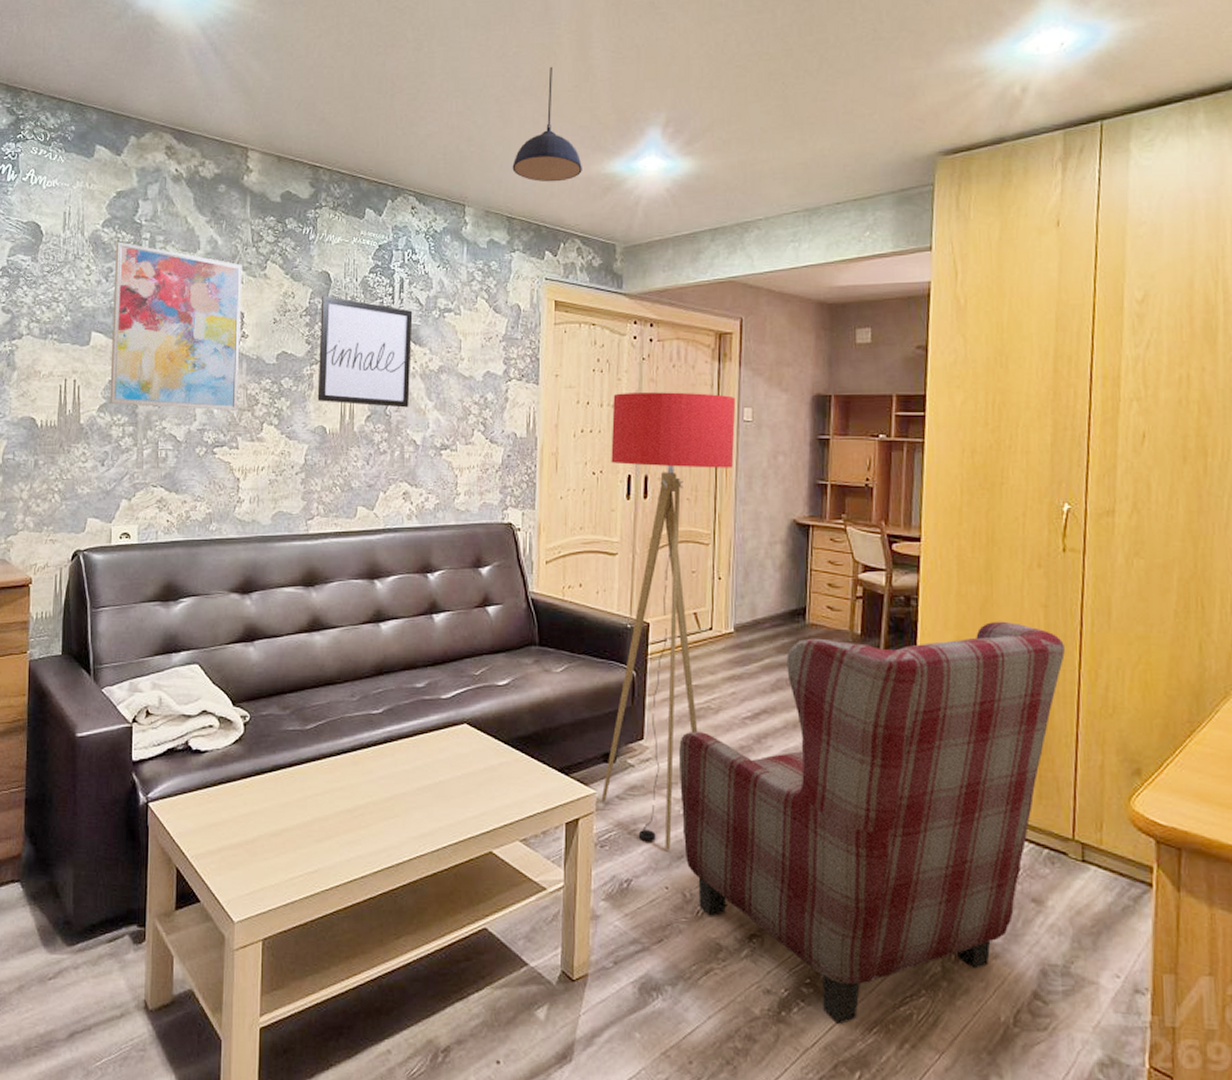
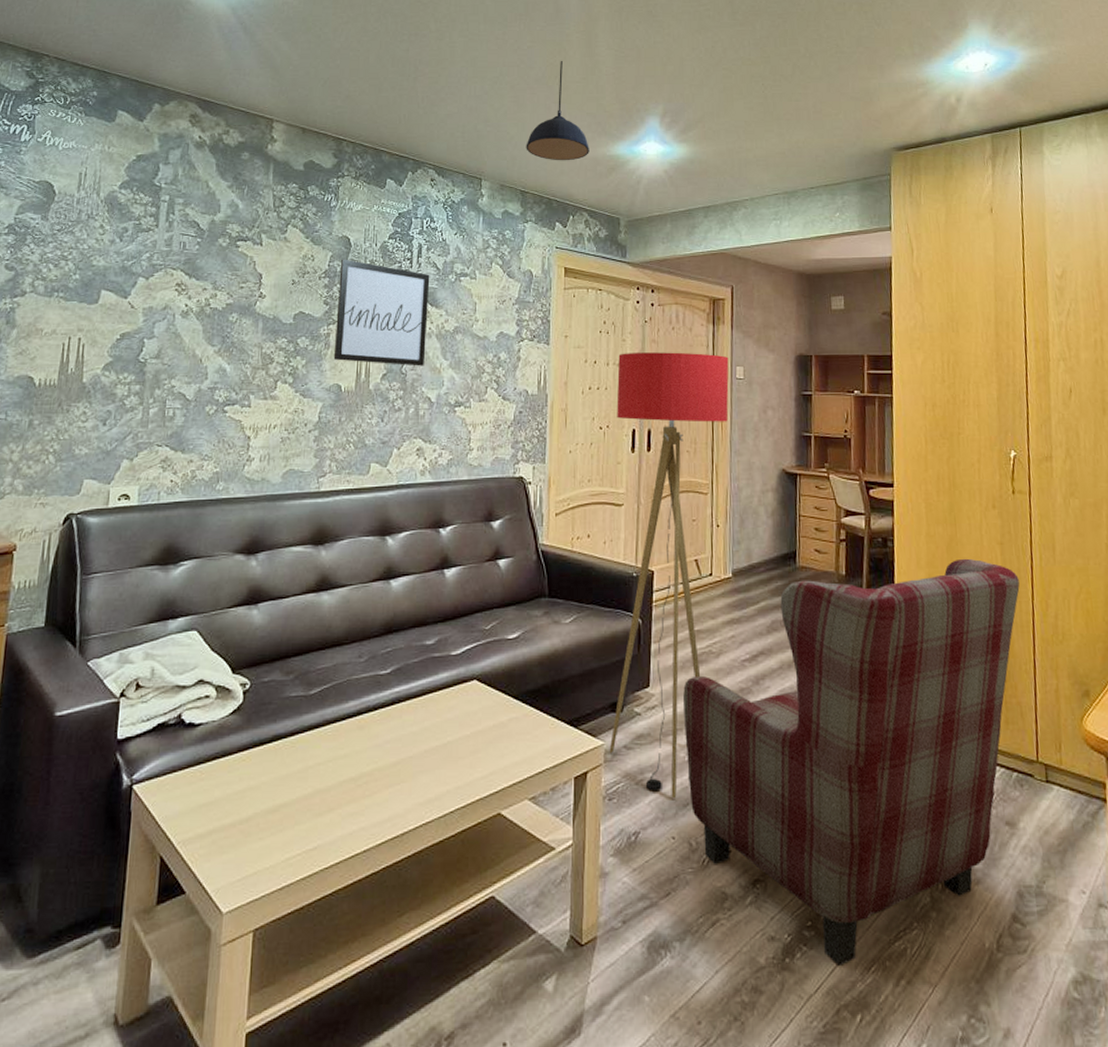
wall art: present [110,241,242,411] -> none [116,203,263,369]

